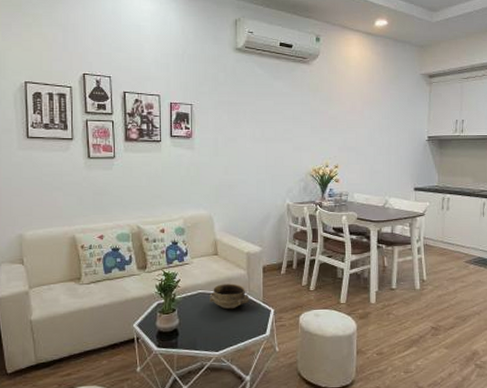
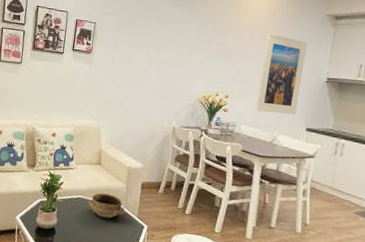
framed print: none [365,98,407,177] -> present [255,33,308,115]

